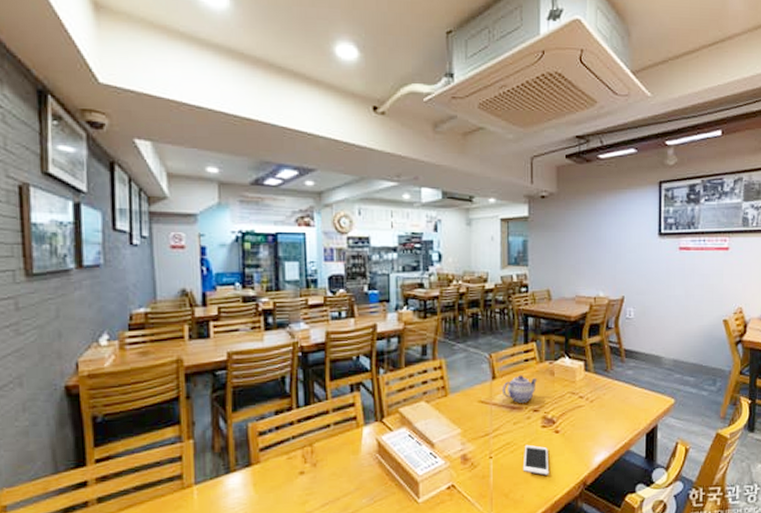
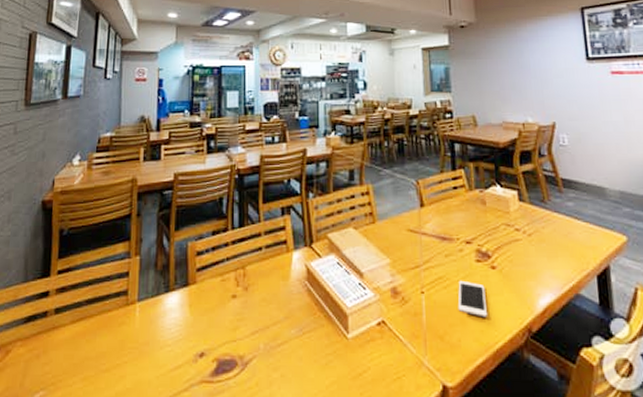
teapot: present [503,375,538,403] -> none [431,203,469,233]

